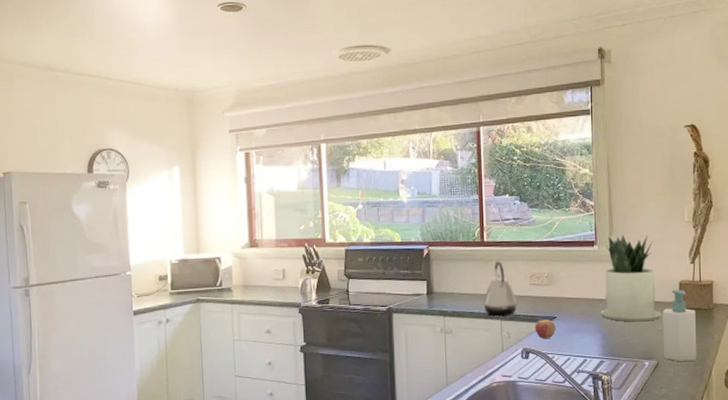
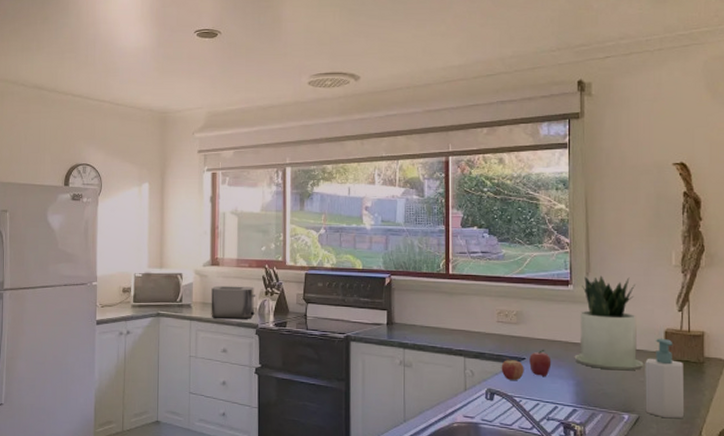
toaster: none [251,266,297,301] -> present [211,285,256,319]
kettle: present [482,260,518,316] -> none [445,294,483,352]
fruit: none [560,307,580,334] -> present [529,349,552,378]

